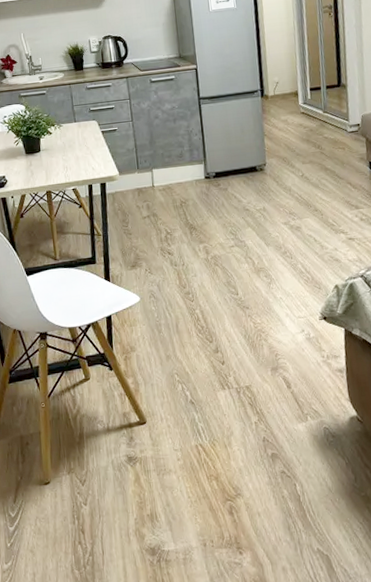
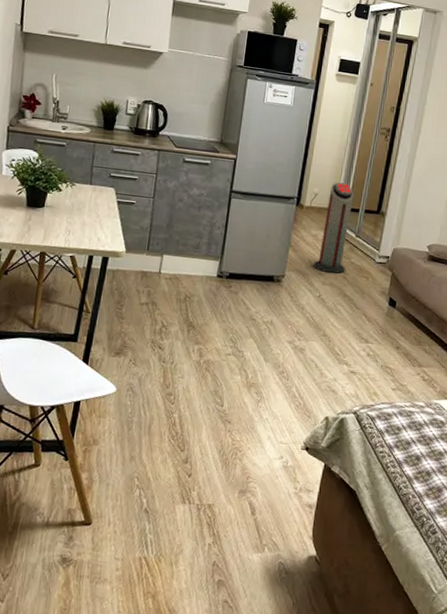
air purifier: none [289,66,321,152] -> present [313,182,354,274]

